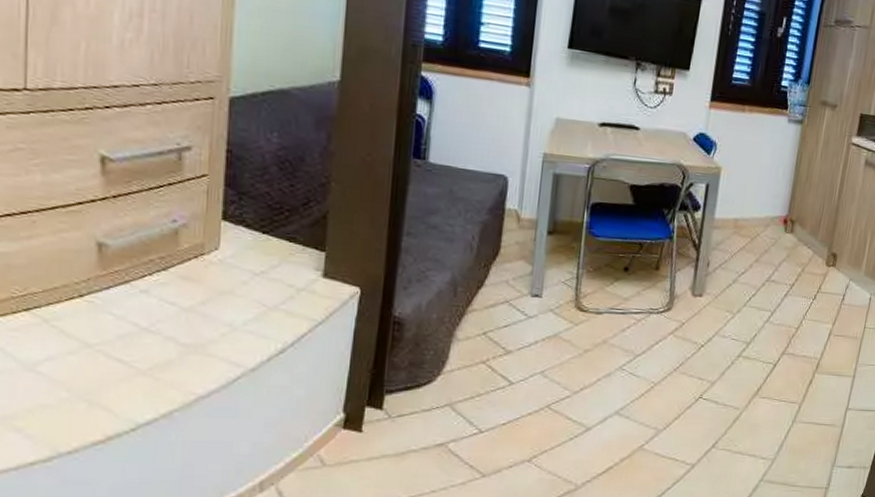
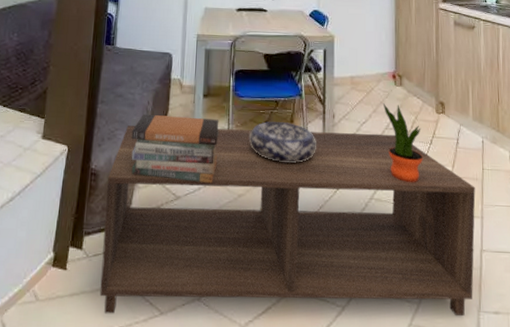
coffee table: none [406,265,853,478] -> present [99,126,476,317]
book stack: none [448,251,566,337] -> present [131,114,219,184]
decorative bowl: none [602,267,685,316] -> present [248,121,317,163]
potted plant: none [765,251,807,341] -> present [383,103,423,183]

